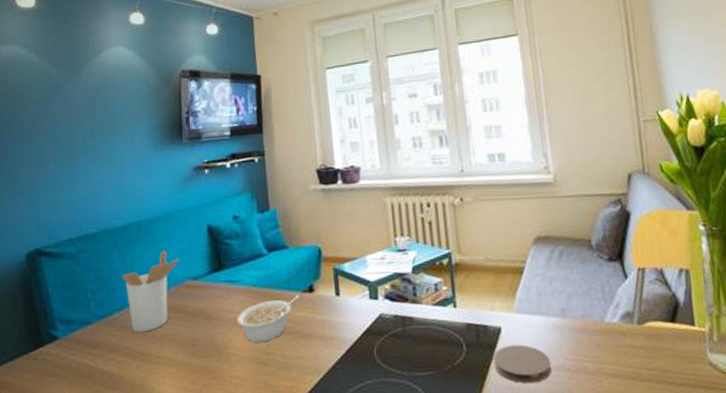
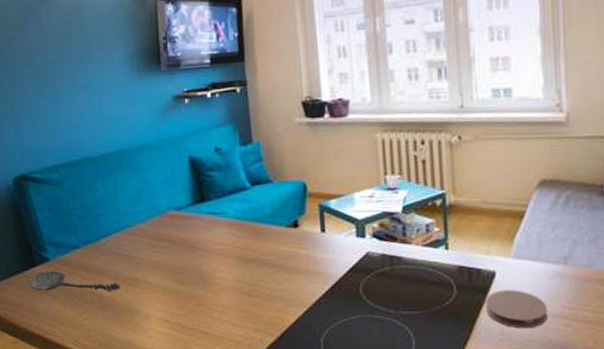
spoon: none [33,350,133,373] -> present [27,271,121,292]
utensil holder: present [122,250,180,333] -> none [106,180,162,259]
legume: present [236,295,300,343] -> none [220,229,284,275]

